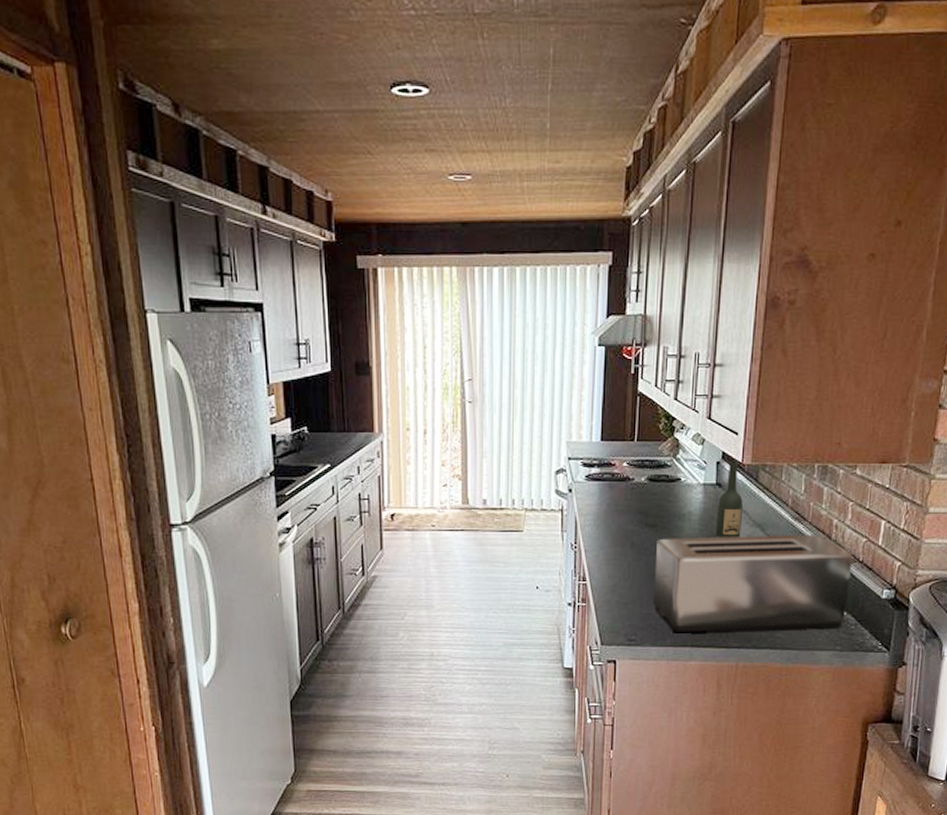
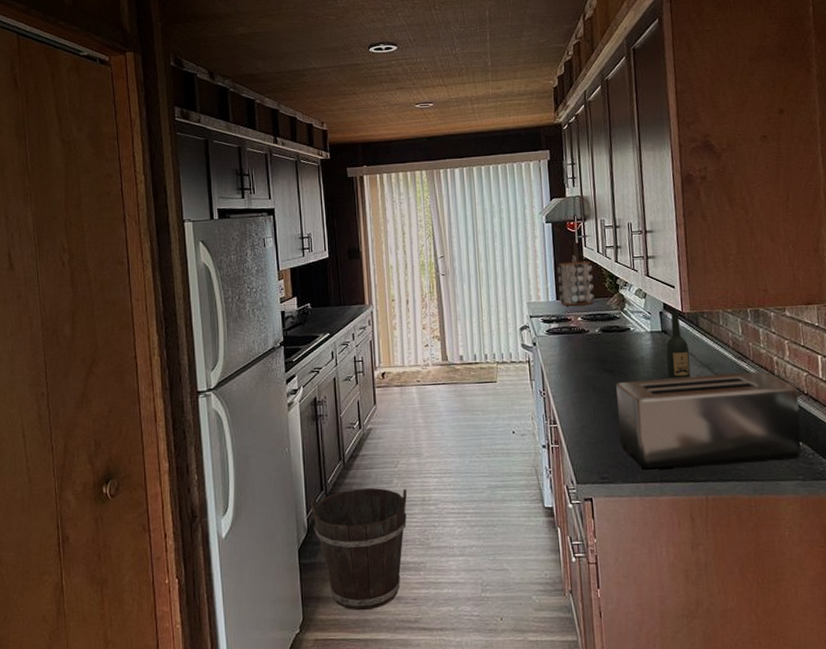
bucket: none [304,639,413,763] -> present [310,487,407,610]
spice rack: none [604,387,647,450] -> present [557,254,595,307]

